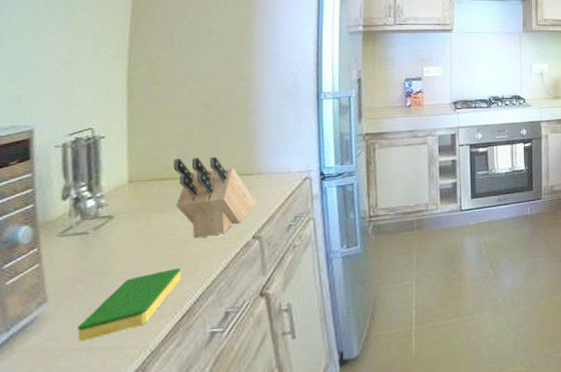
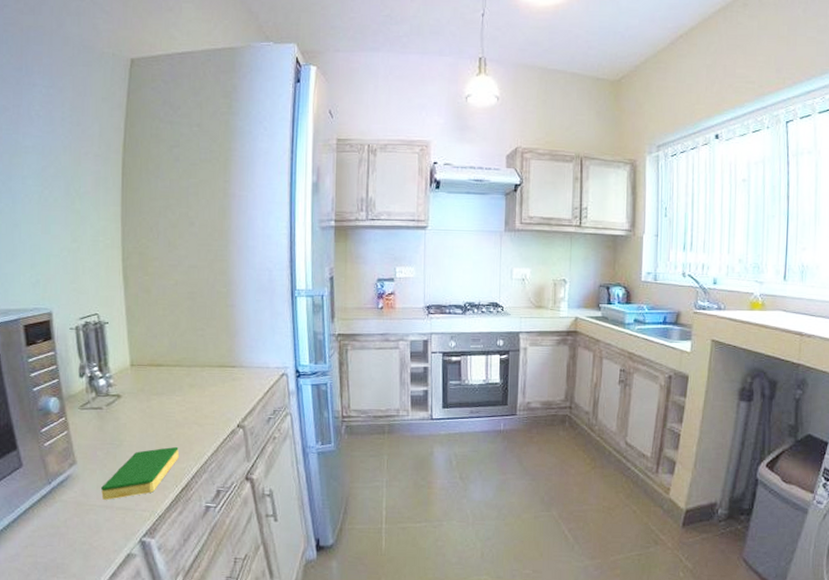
knife block: present [173,156,257,239] -> none [167,346,239,422]

